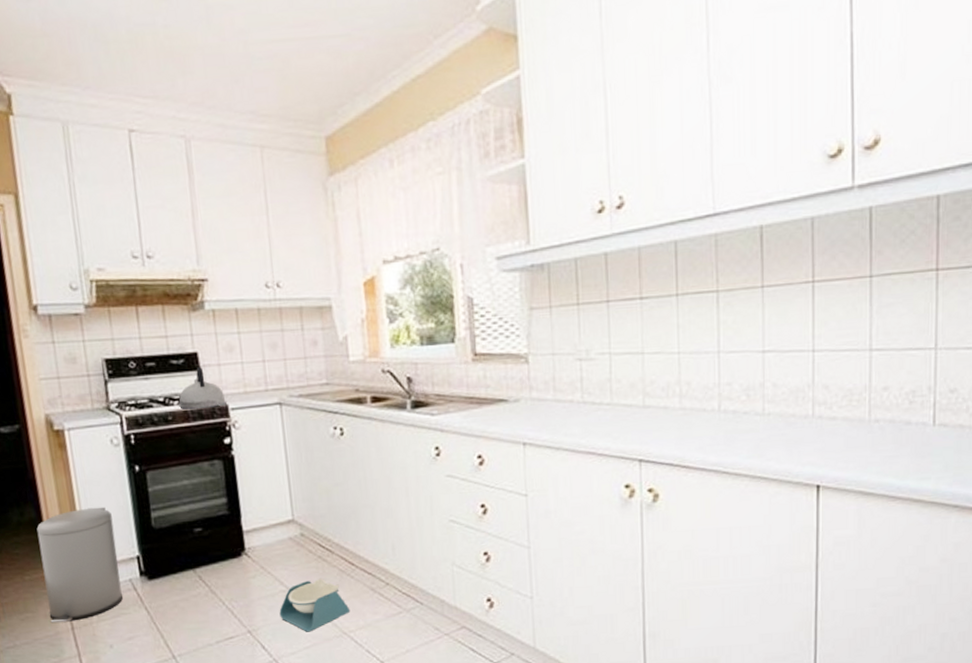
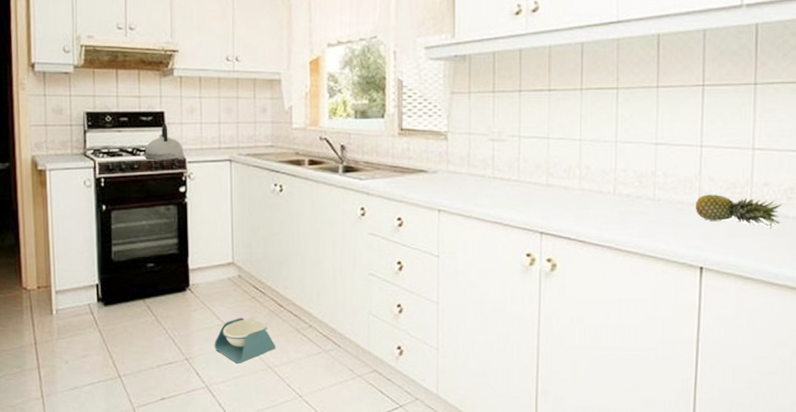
pedal bin: present [36,506,123,624] -> none [14,239,81,338]
fruit: none [810,404,904,438] -> present [696,195,783,229]

